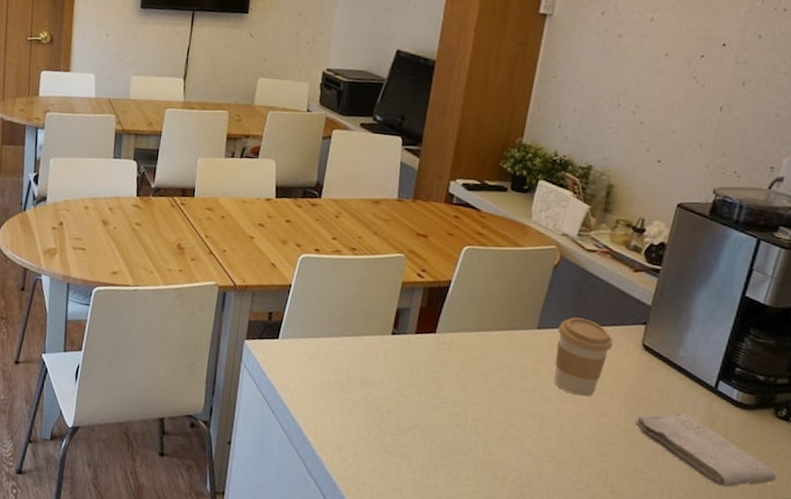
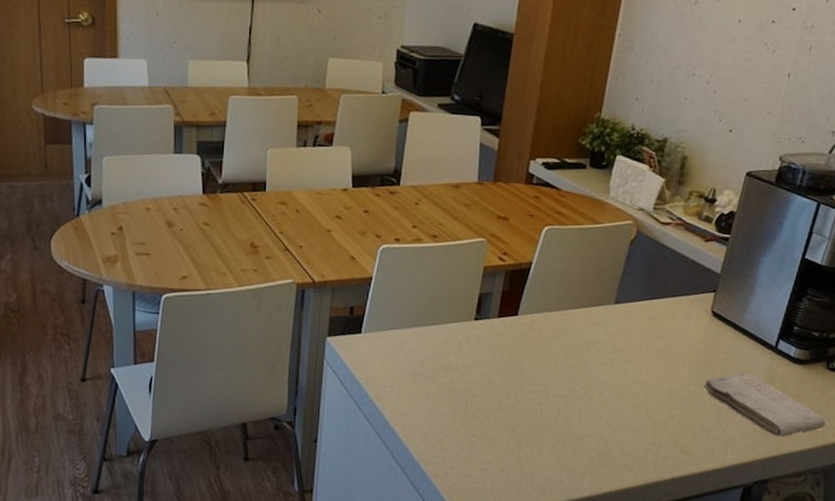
coffee cup: present [554,317,613,397] -> none [630,290,685,365]

